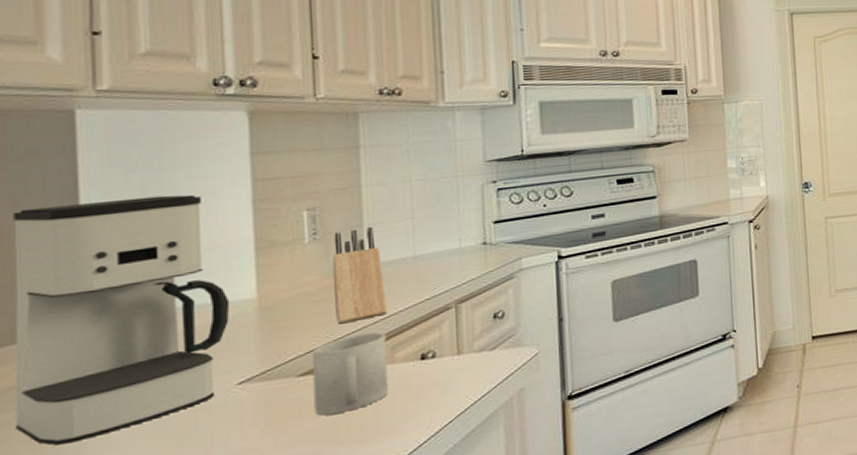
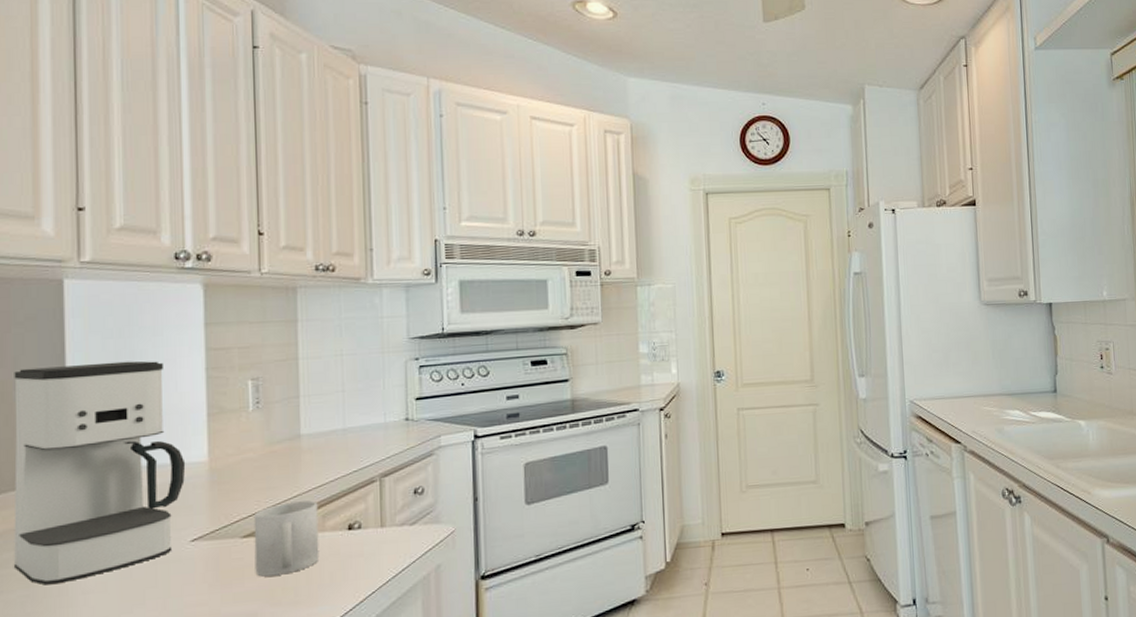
knife block: present [332,226,386,324] -> none [272,398,319,491]

